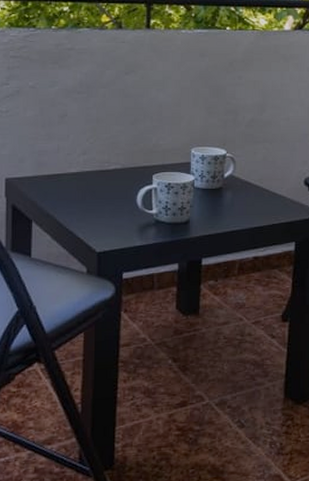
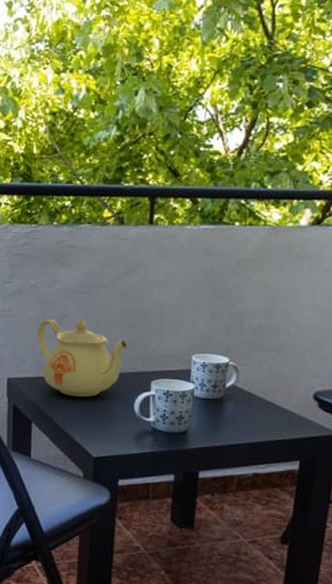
teapot: none [37,117,129,194] -> present [37,319,128,398]

